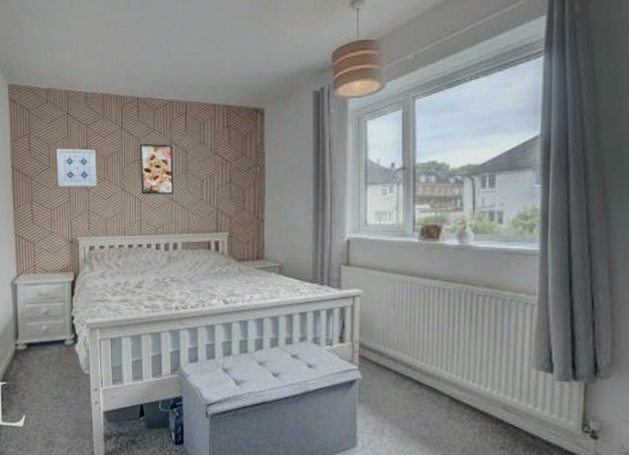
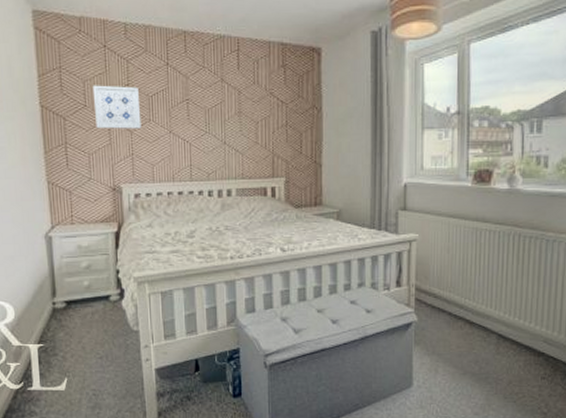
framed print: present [139,143,174,195] -> none [187,82,227,138]

